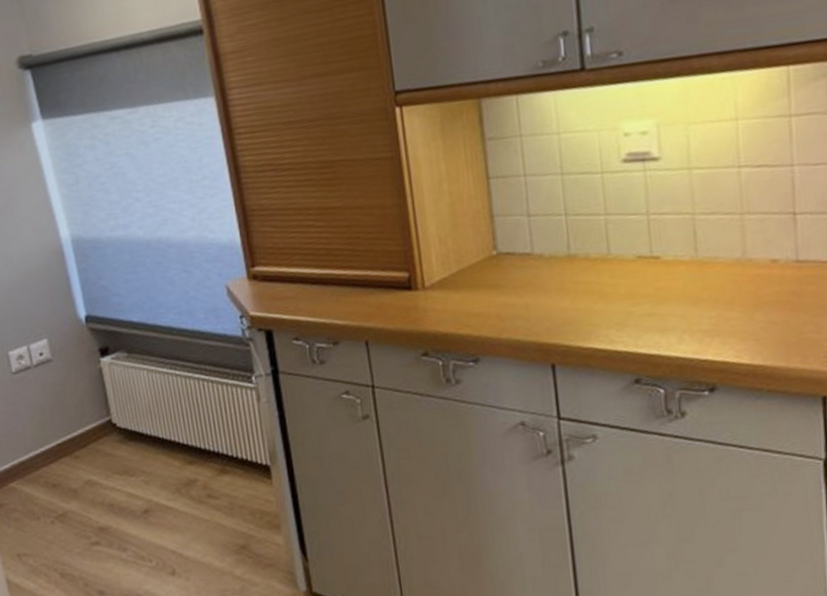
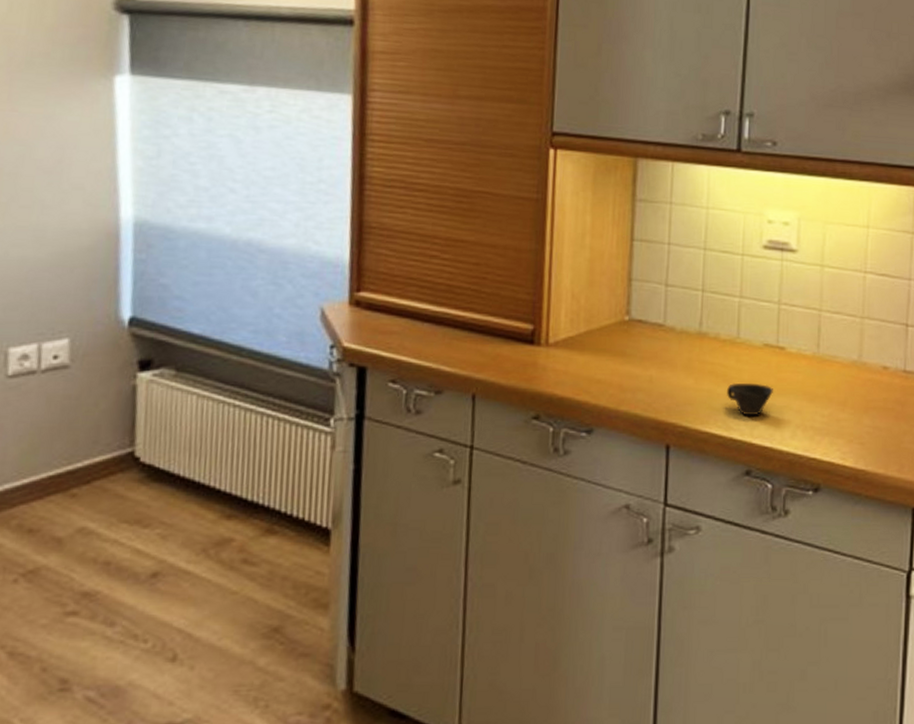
cup: none [605,295,653,328] -> present [727,382,773,416]

